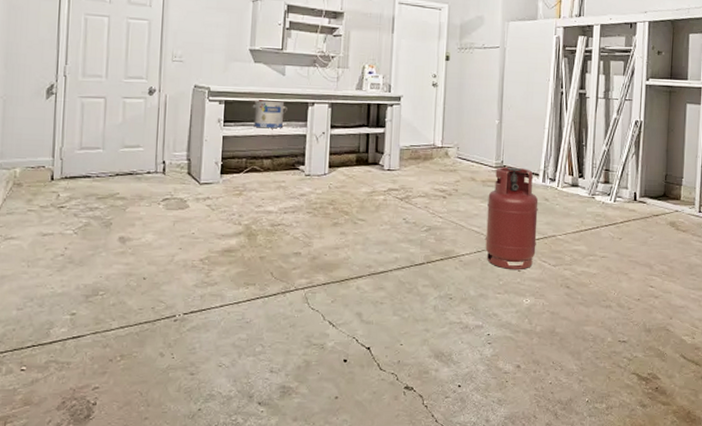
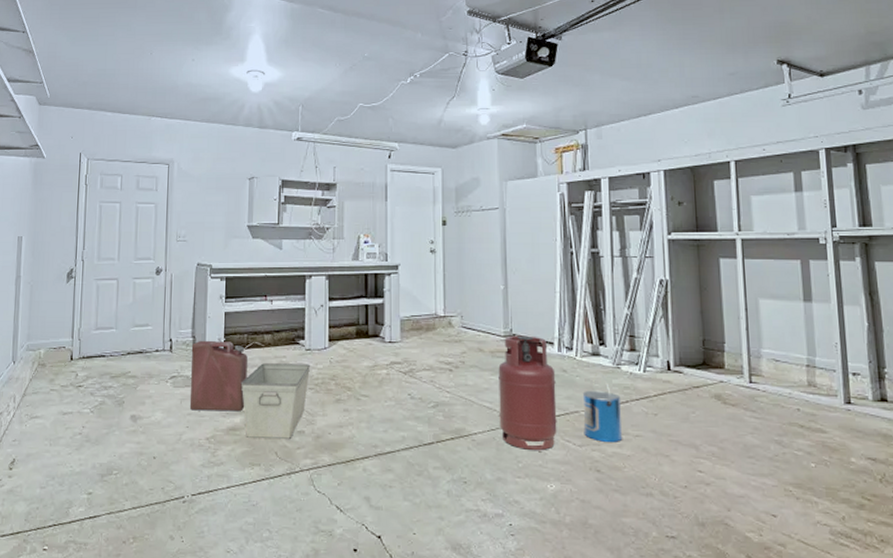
jerry can: none [183,163,245,234] -> present [189,340,247,412]
storage bin: none [237,187,310,260] -> present [240,363,311,439]
paint can: present [252,97,287,129] -> none [252,272,285,303]
bucket: none [558,202,592,262] -> present [582,373,623,442]

